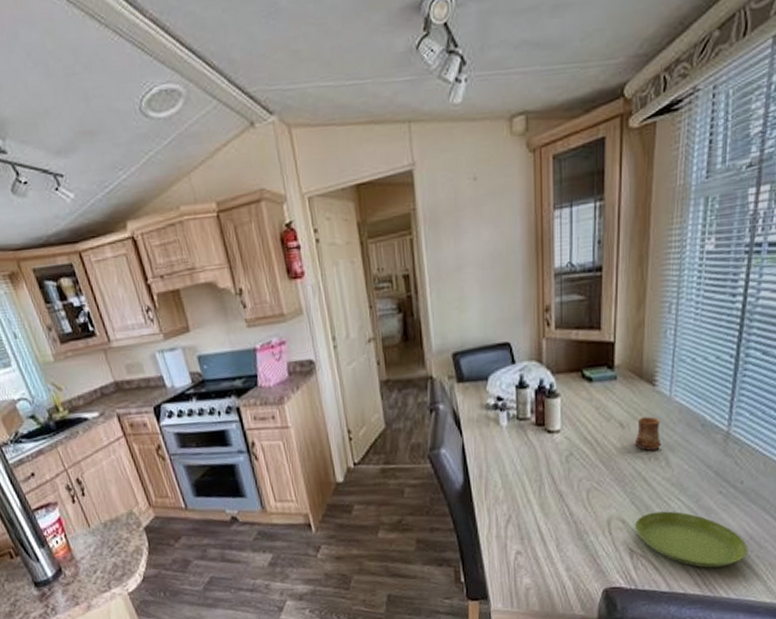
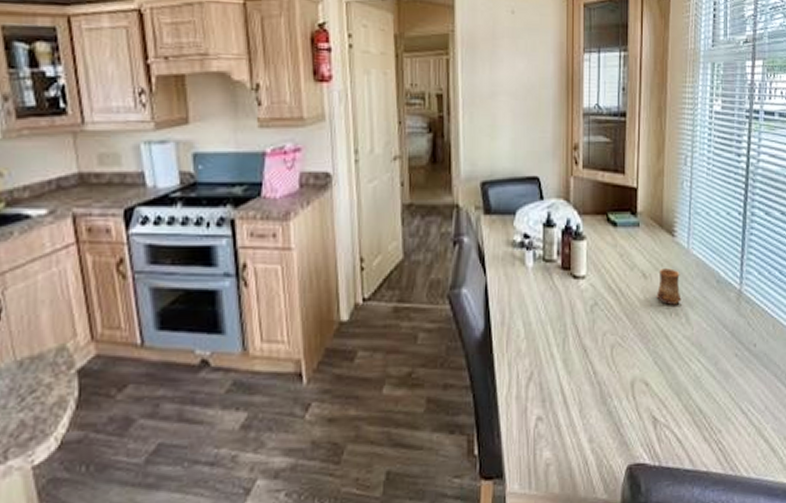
saucer: present [635,511,748,568] -> none [658,374,764,441]

